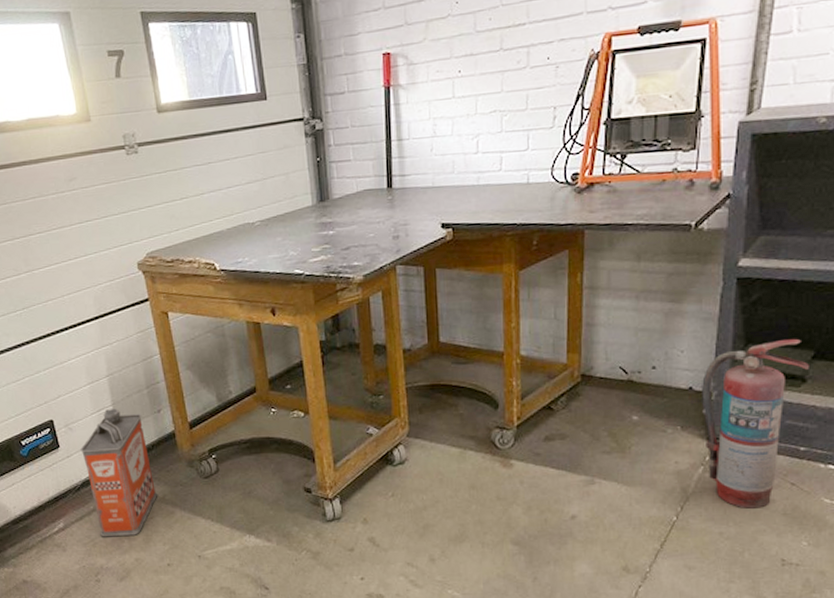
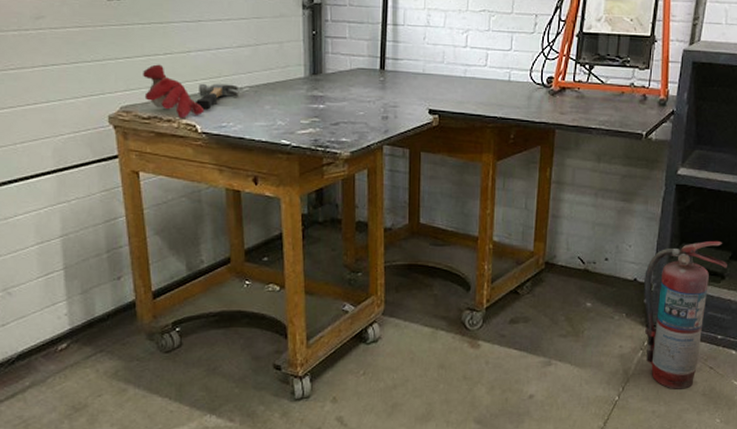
fuel can: present [80,409,157,537] -> none [20,273,108,418]
glove: none [163,209,221,259] -> present [143,64,205,119]
claw hammer: none [212,220,251,248] -> present [196,83,238,110]

